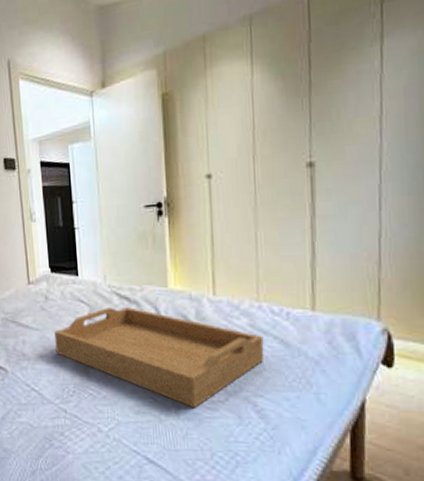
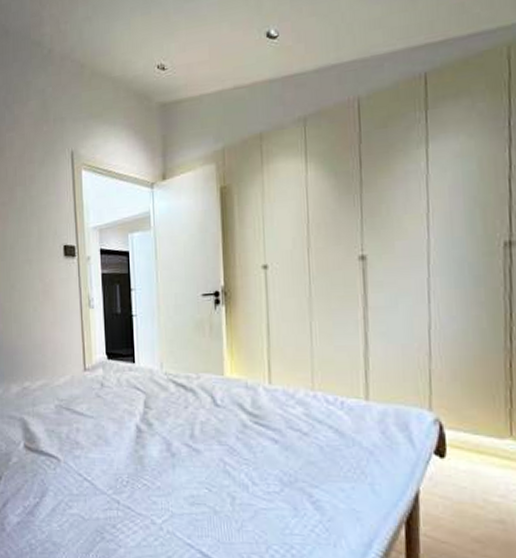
serving tray: present [54,307,265,409] -> none [109,395,320,500]

